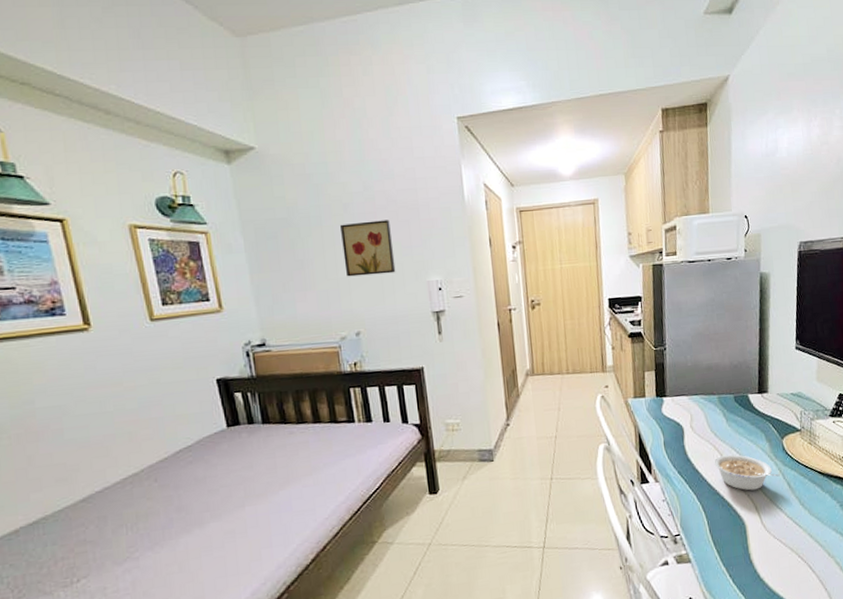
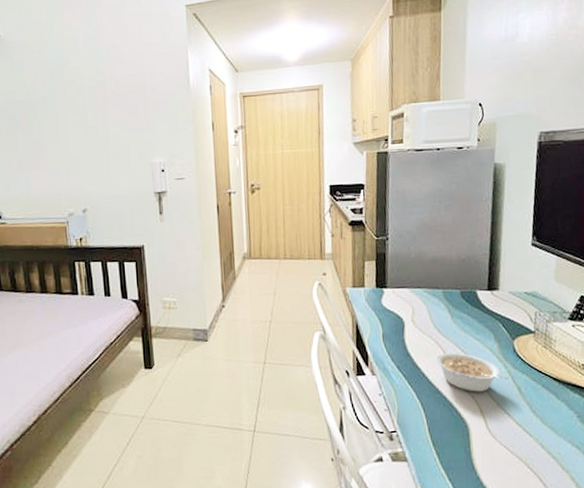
wall art: present [340,220,396,277] -> none [73,103,122,157]

